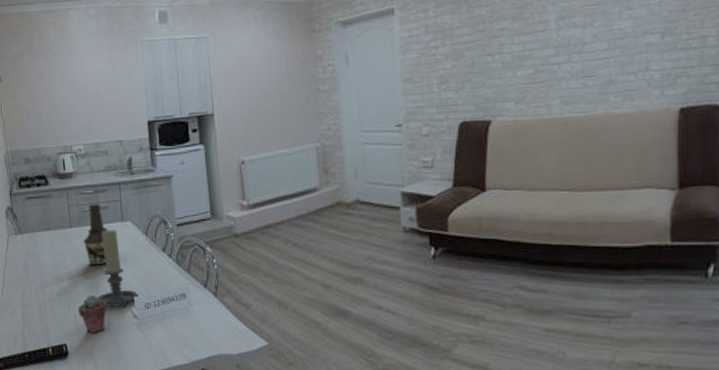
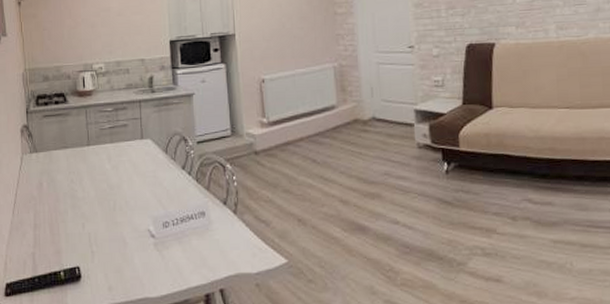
potted succulent: present [78,295,108,334] -> none [93,214,124,255]
bottle: present [83,204,109,265] -> none [101,121,128,183]
candle holder: present [97,229,138,308] -> none [114,147,156,227]

